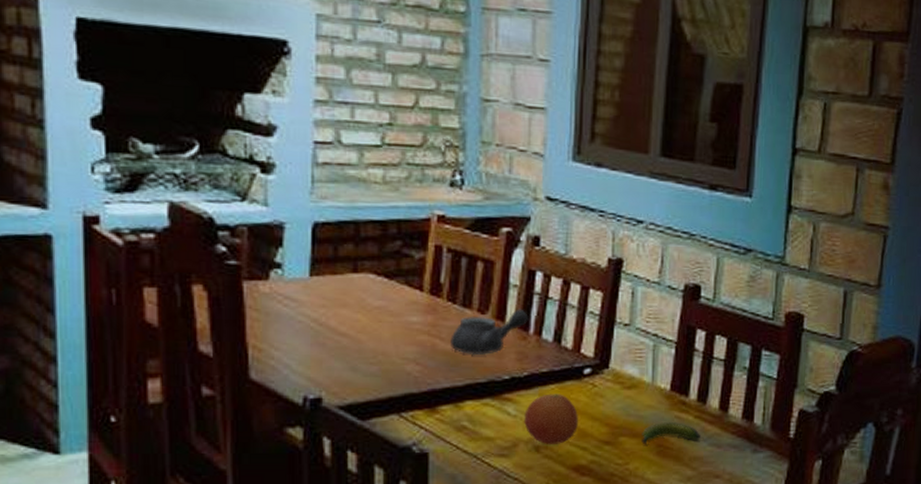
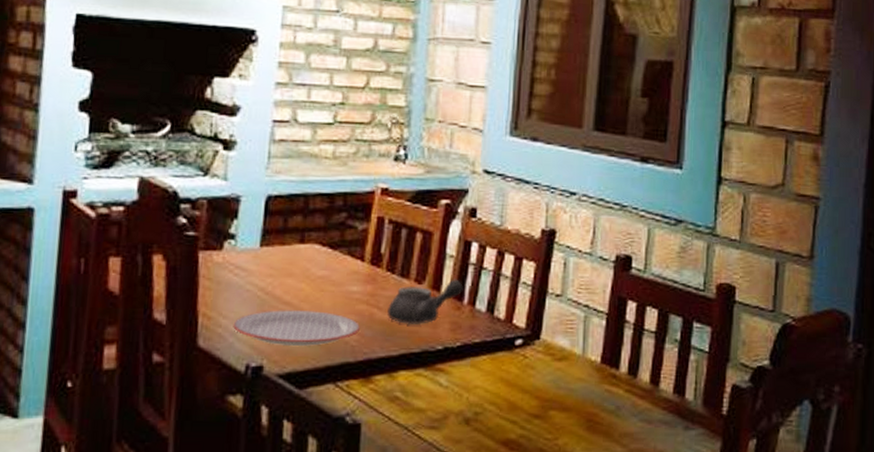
plate: none [286,341,423,377] -> present [233,310,361,346]
fruit: present [523,394,579,444] -> none [454,365,510,417]
banana: present [642,422,702,445] -> none [571,396,632,420]

